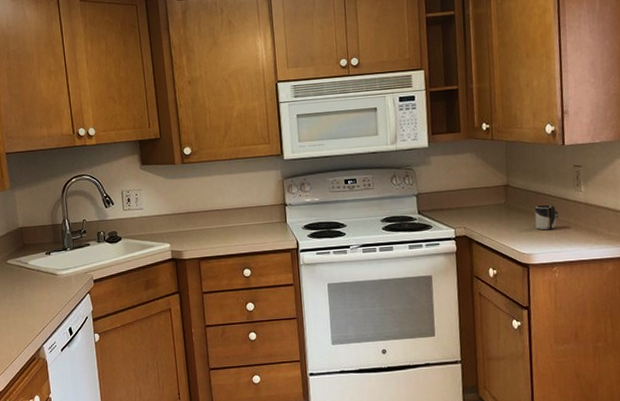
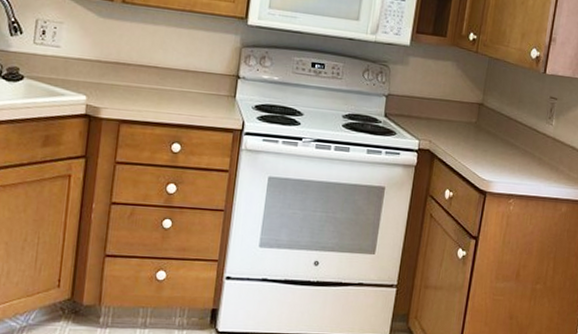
cup: present [534,204,559,230] -> none [501,131,527,160]

